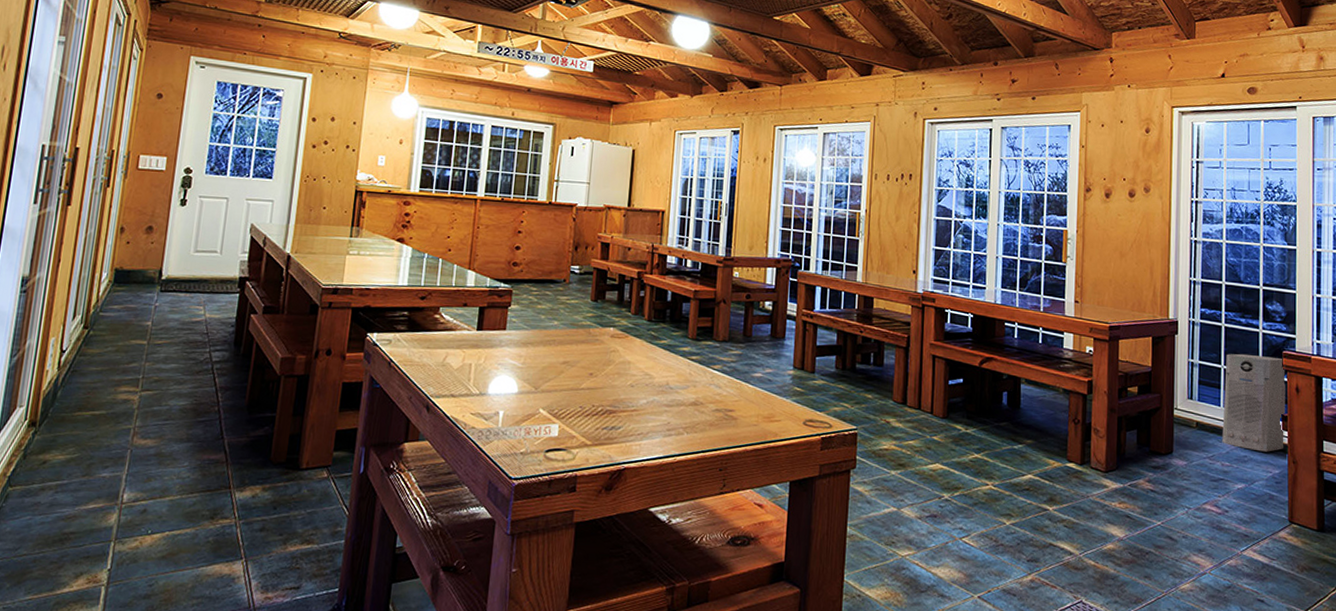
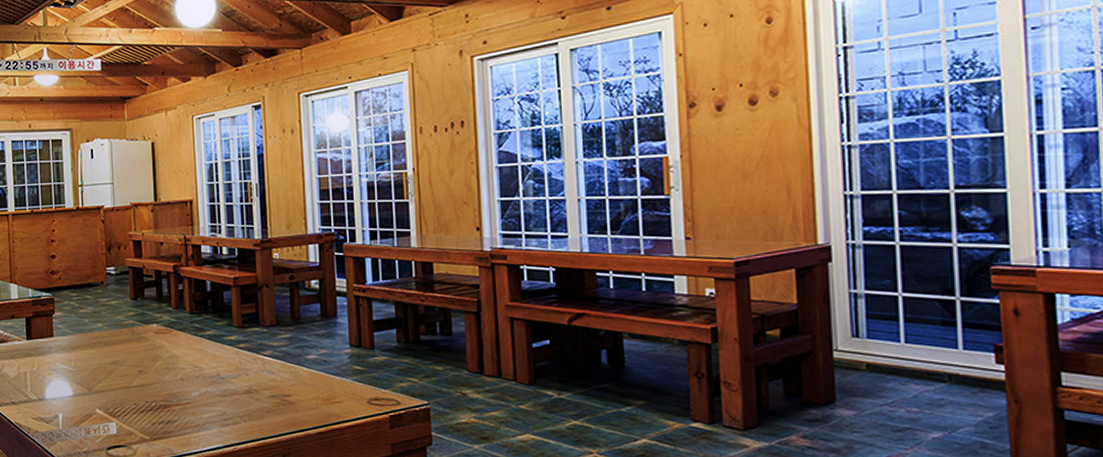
air purifier: present [1222,353,1286,452] -> none [904,275,1000,392]

